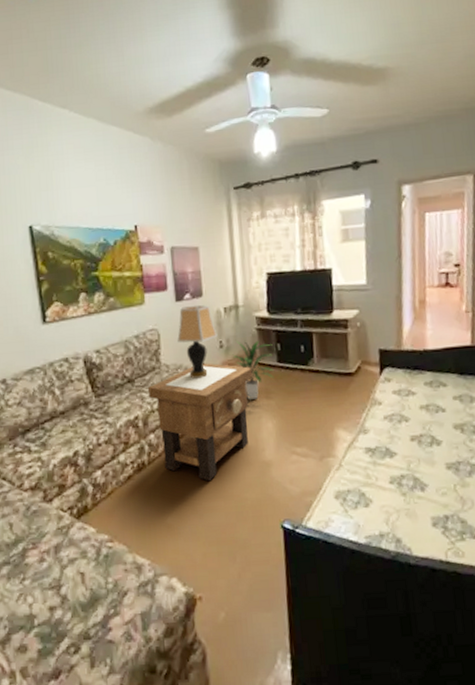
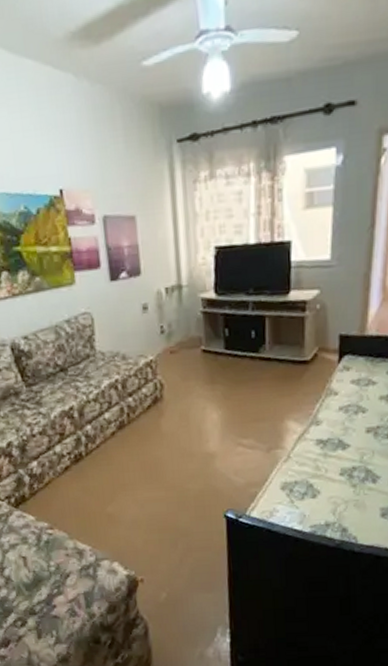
side table: present [148,363,253,482] -> none [83,350,197,473]
table lamp: present [177,305,218,379] -> none [113,285,158,367]
indoor plant: present [232,340,274,400] -> none [175,325,221,389]

